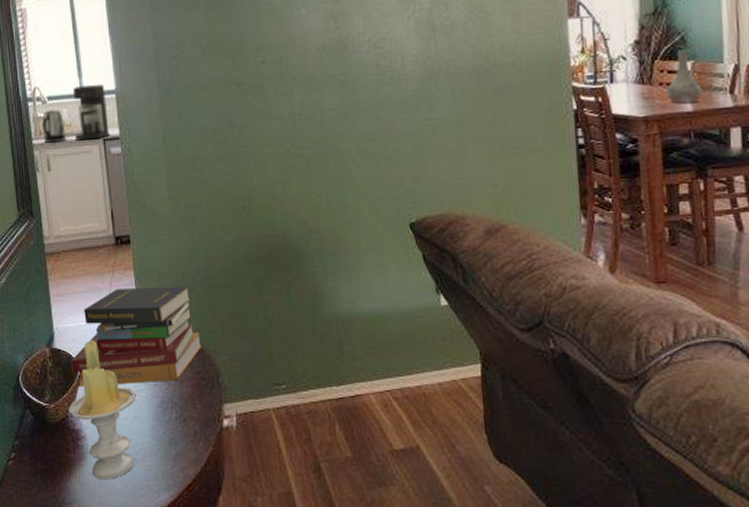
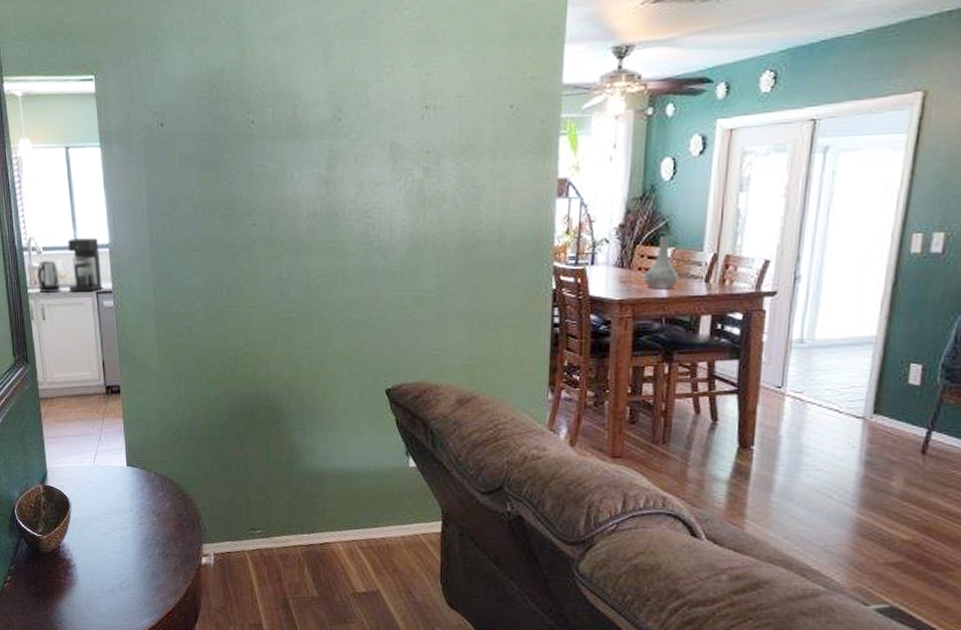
candle: present [68,339,136,480] -> none [60,479,123,604]
books: present [70,286,203,388] -> none [62,435,185,522]

